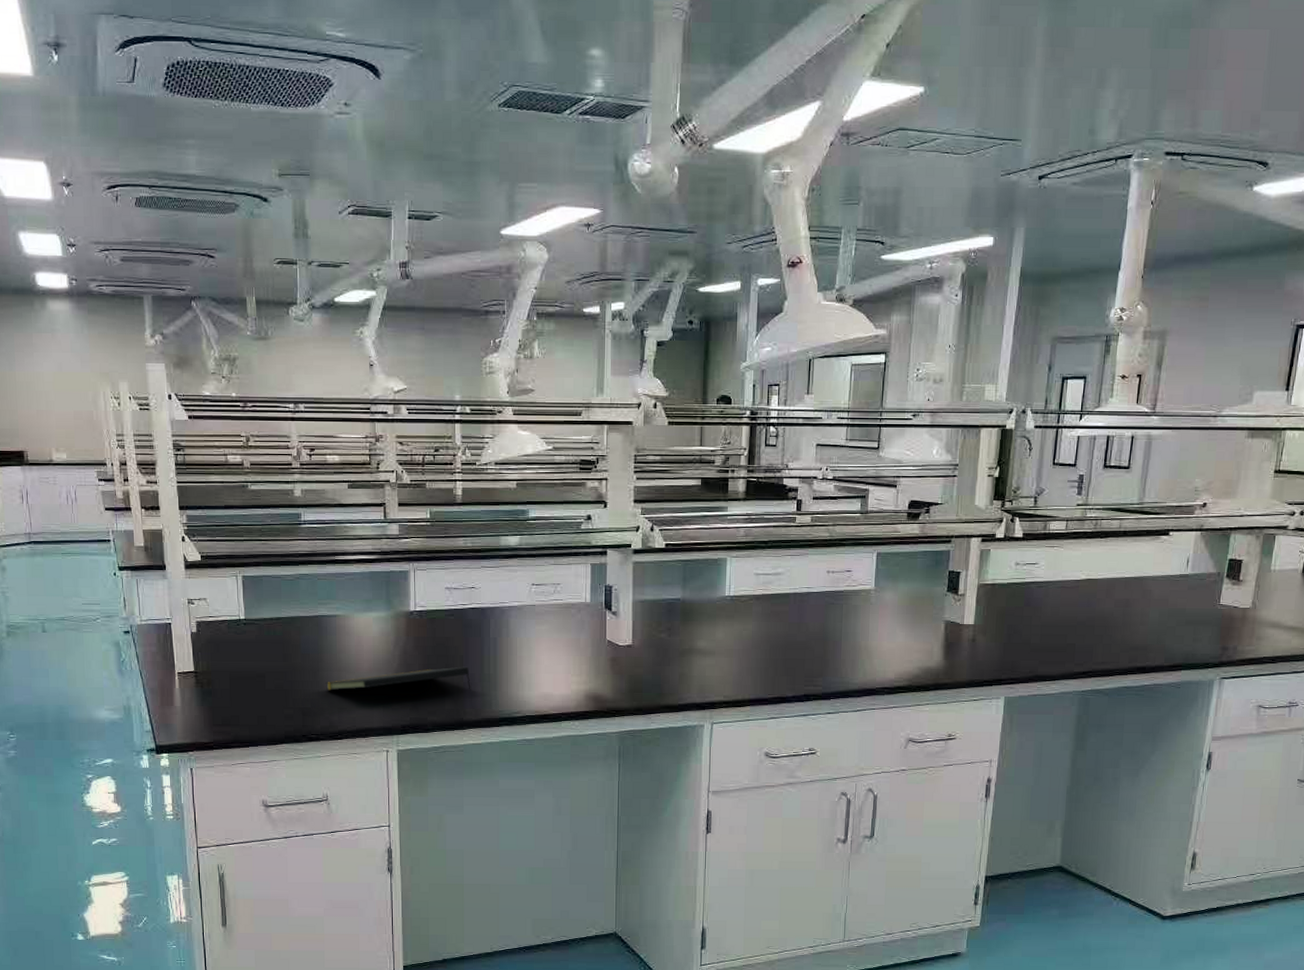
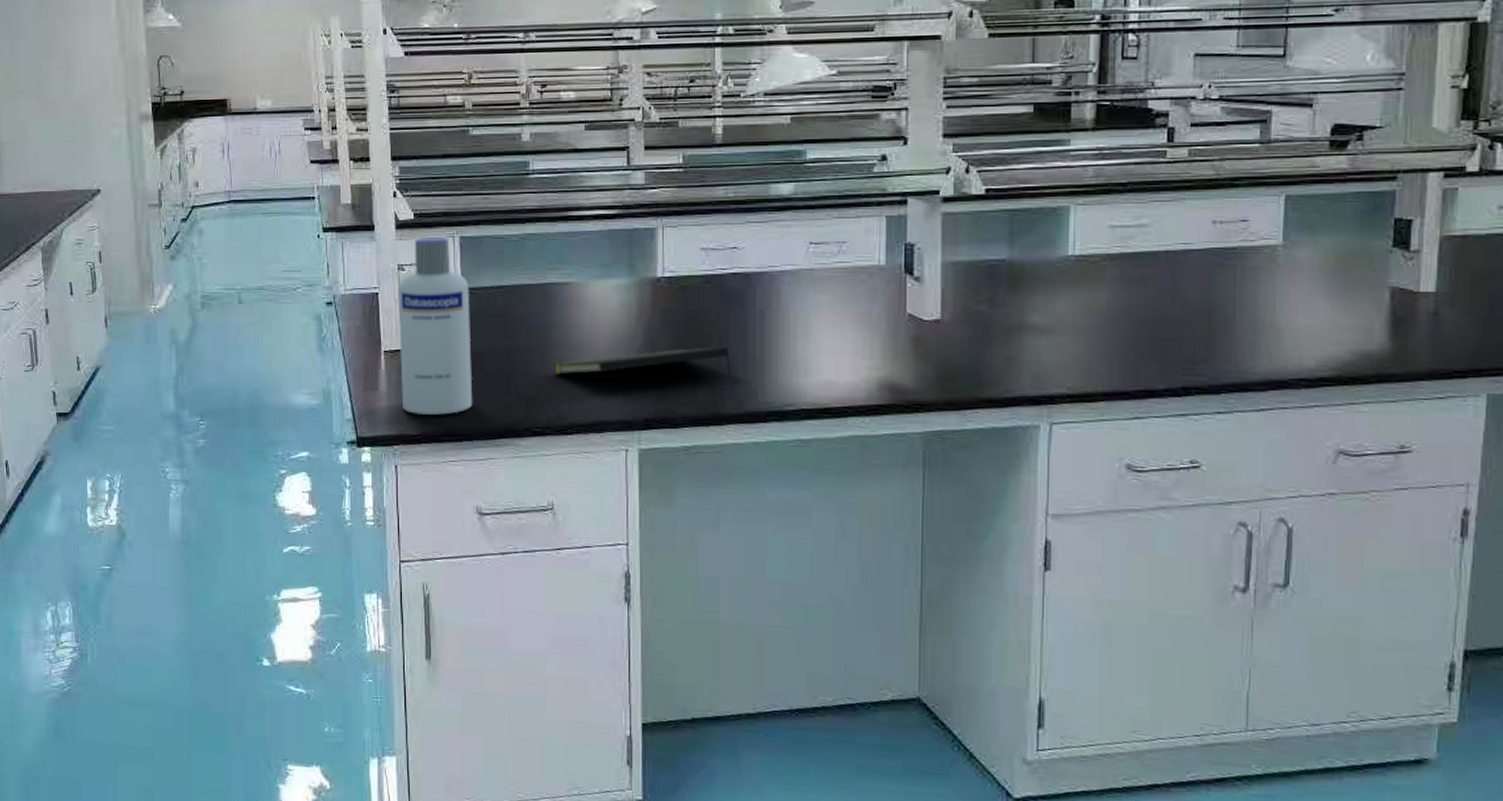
screw cap bottle: none [188,576,257,725] -> present [397,238,473,415]

